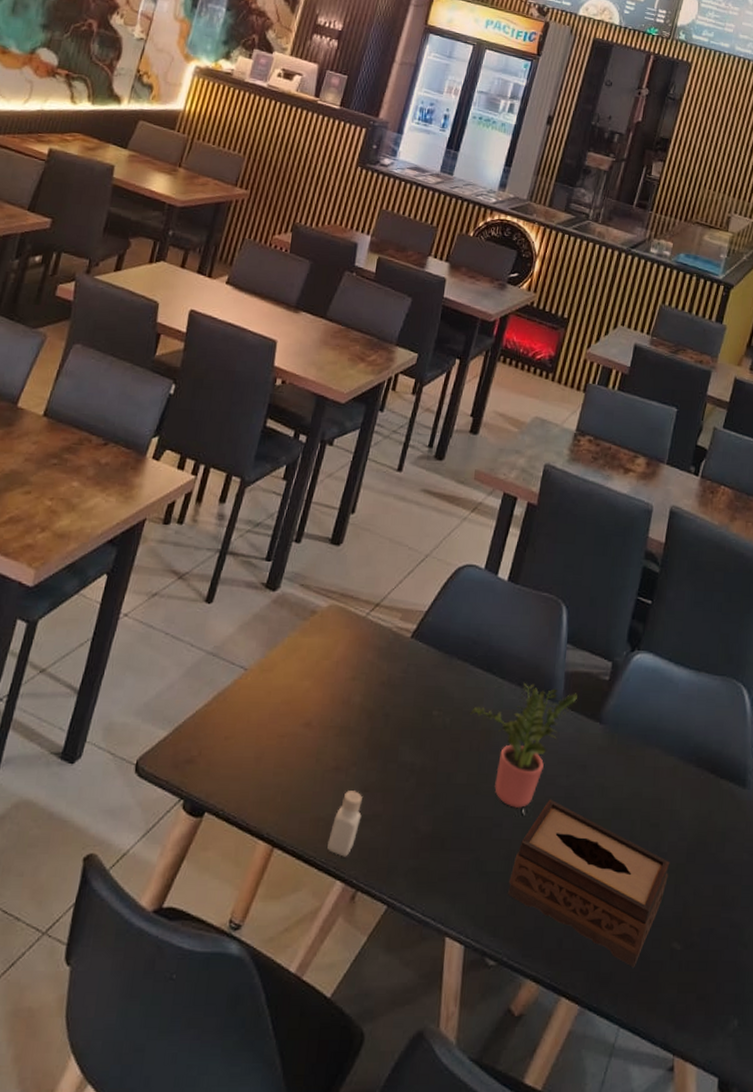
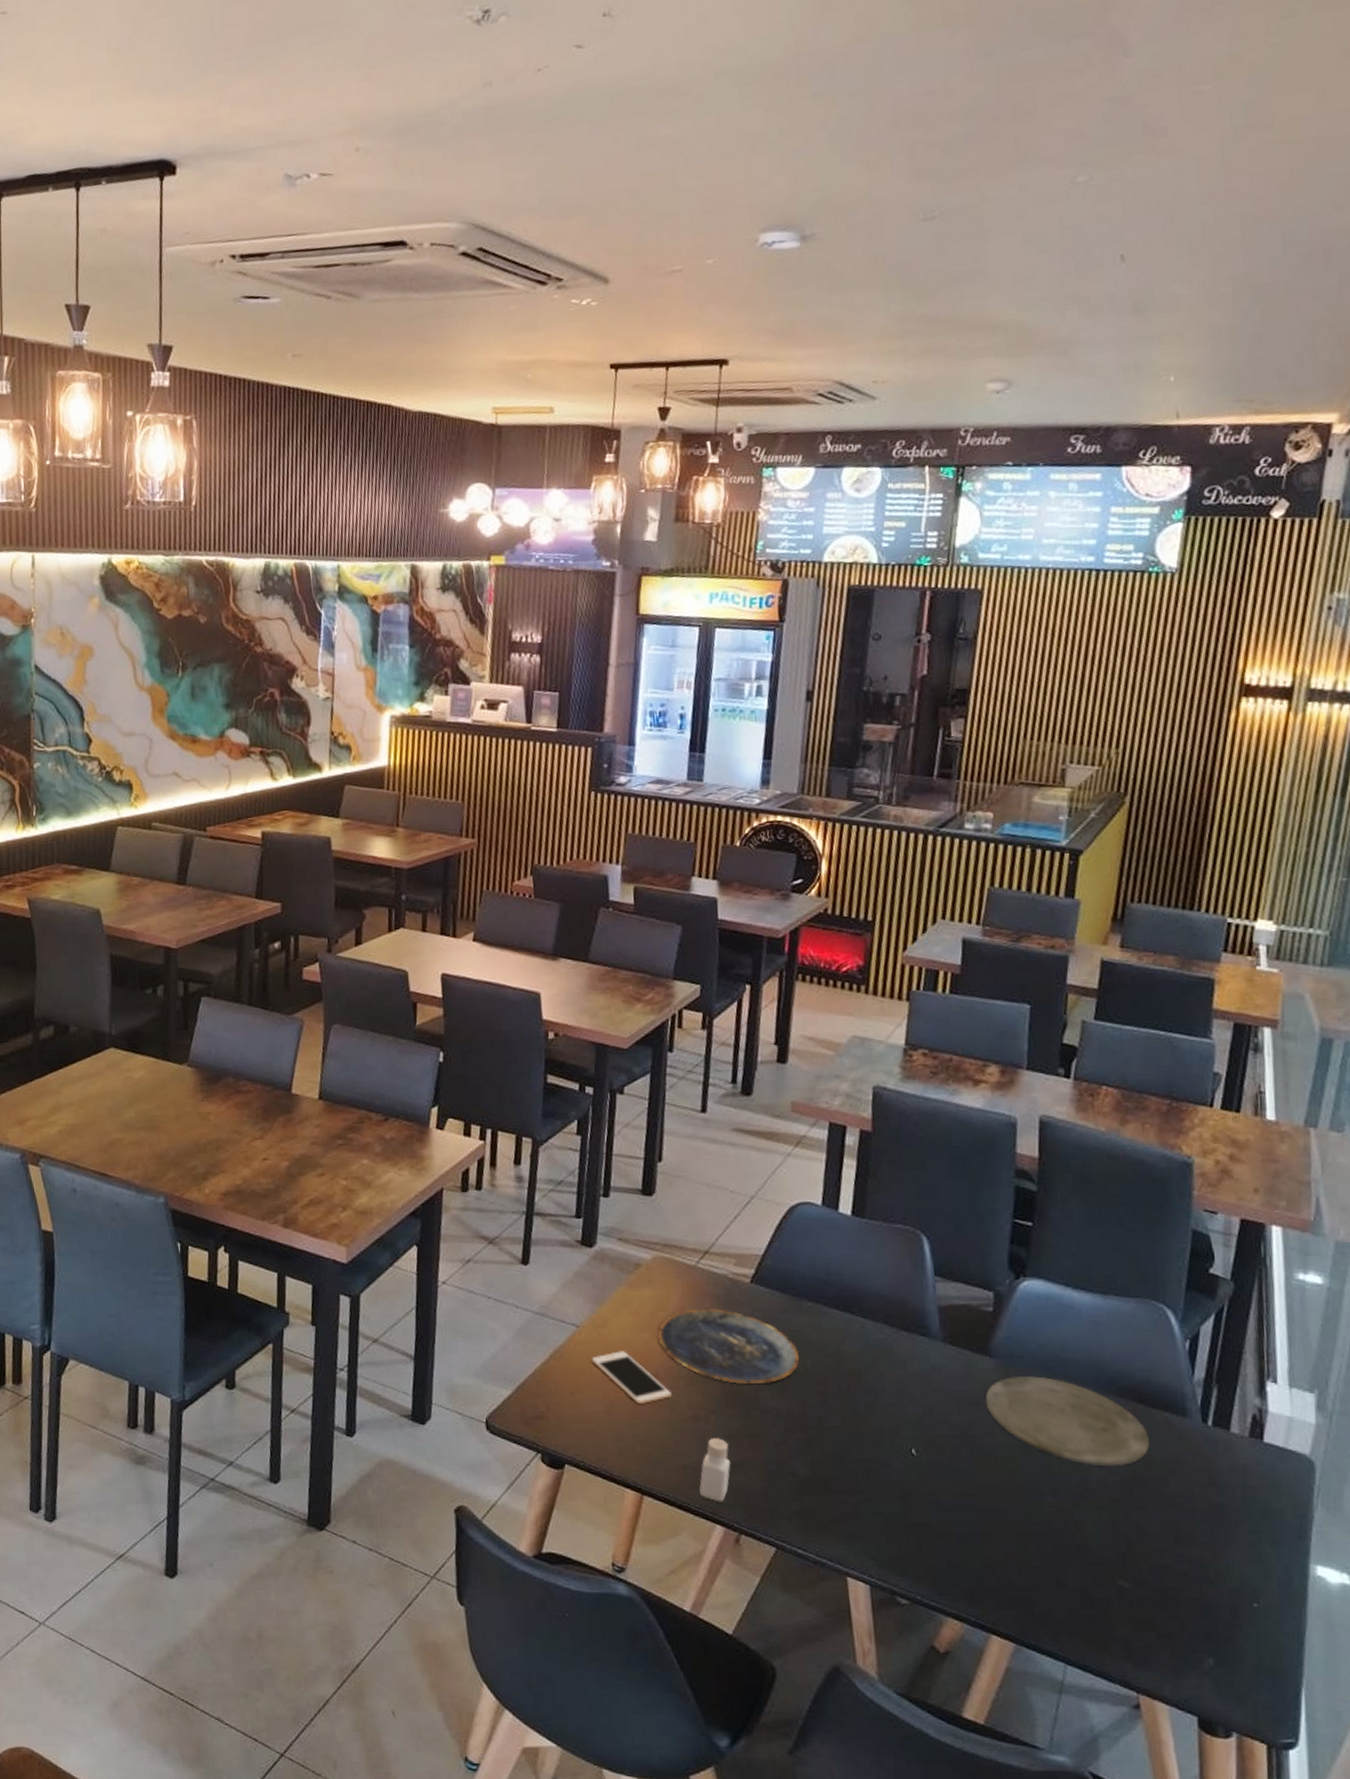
cell phone: none [252,697,320,752] -> present [591,1351,672,1404]
plate: none [318,659,442,739] -> present [657,1308,800,1385]
potted plant: present [469,682,577,808] -> none [831,1319,957,1448]
tissue box: present [508,799,670,967] -> none [909,1438,1102,1605]
plate: none [590,743,715,832] -> present [985,1376,1150,1466]

